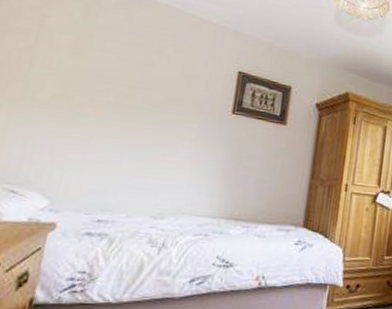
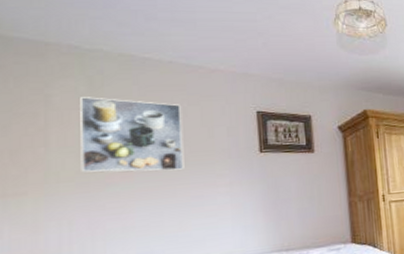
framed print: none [57,23,166,116] -> present [80,97,184,173]

